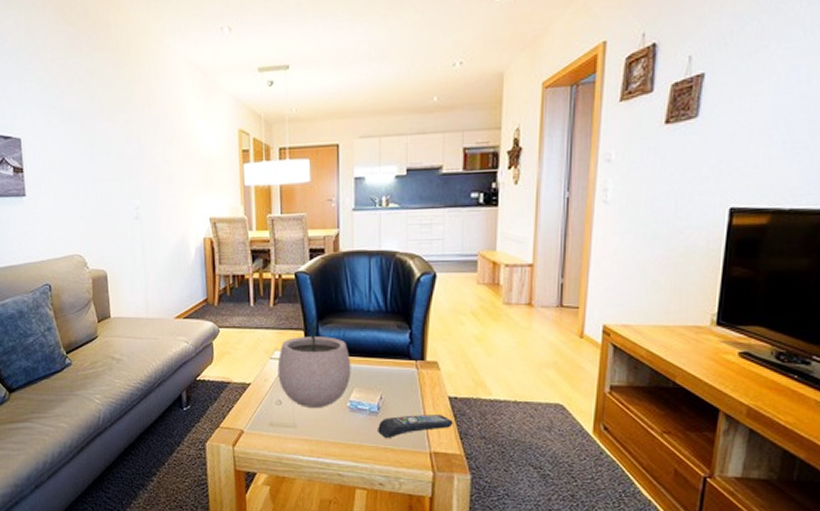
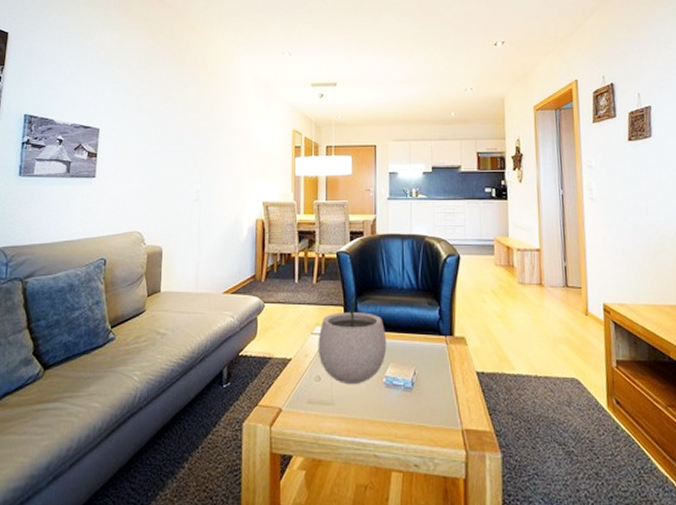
remote control: present [378,415,453,439] -> none [412,390,482,416]

